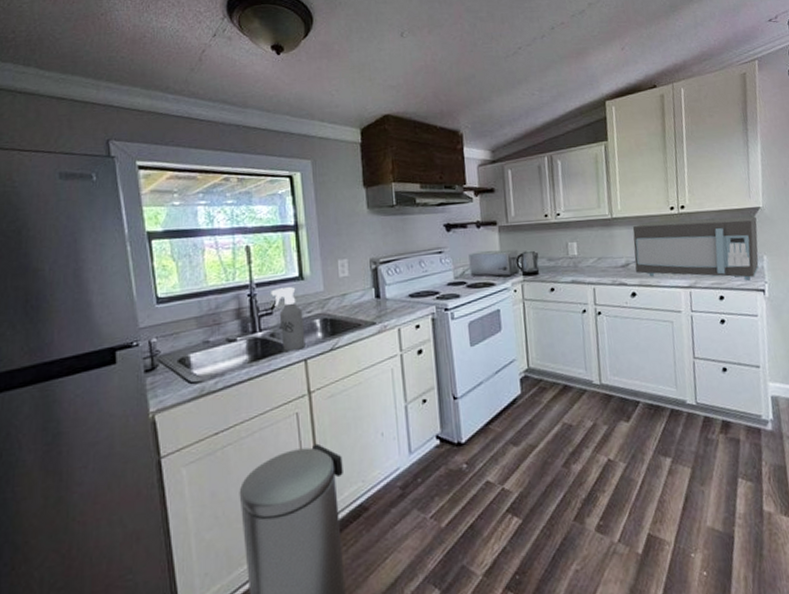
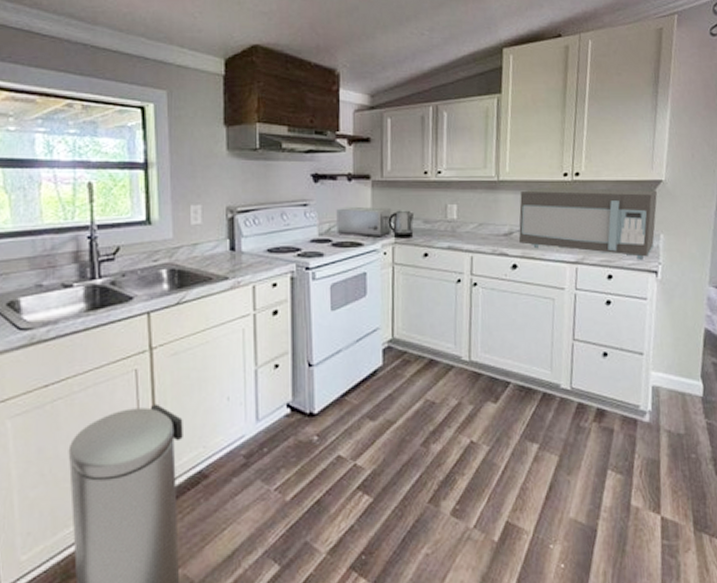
spray bottle: present [271,287,305,352] -> none [114,232,150,303]

